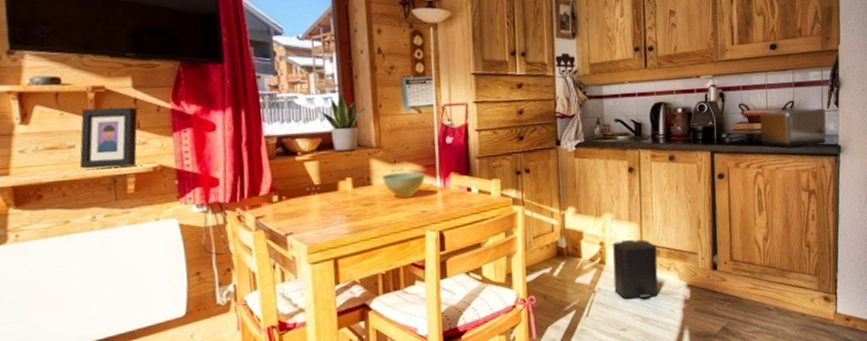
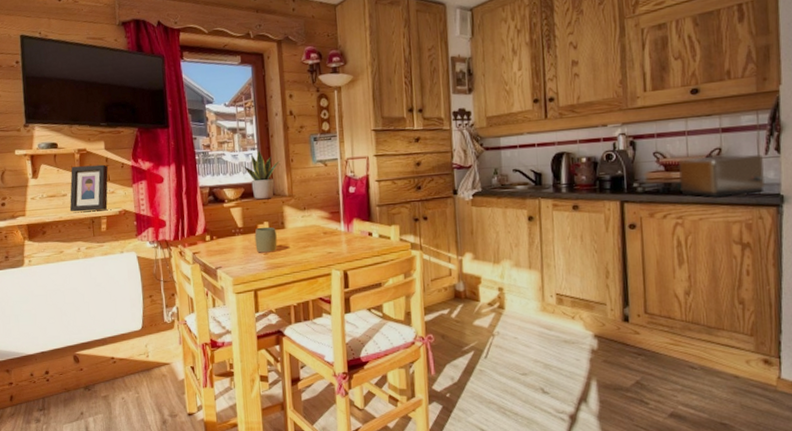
mug: none [334,183,363,215] -> present [254,226,278,253]
bowl: present [382,172,426,199] -> none [294,217,332,241]
pedal bin: present [613,239,658,300] -> none [512,286,562,346]

